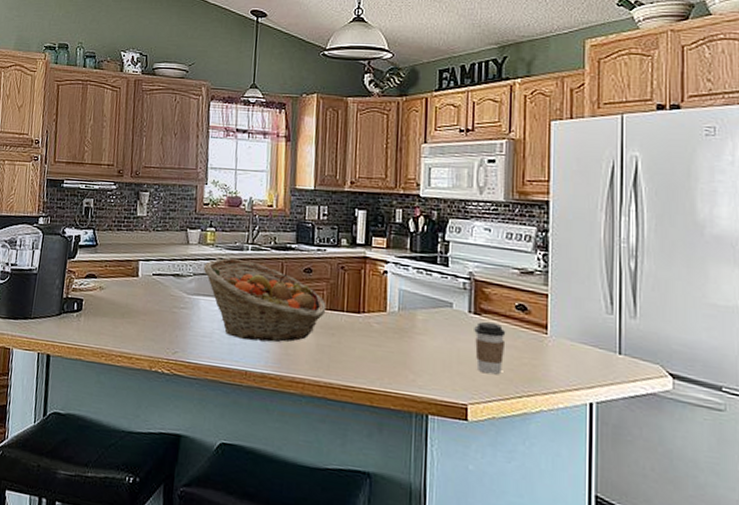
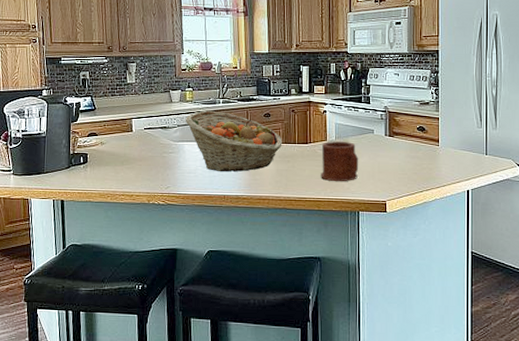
mug: none [376,313,431,371] -> present [321,141,359,182]
coffee cup: present [474,322,506,375] -> none [389,142,411,178]

